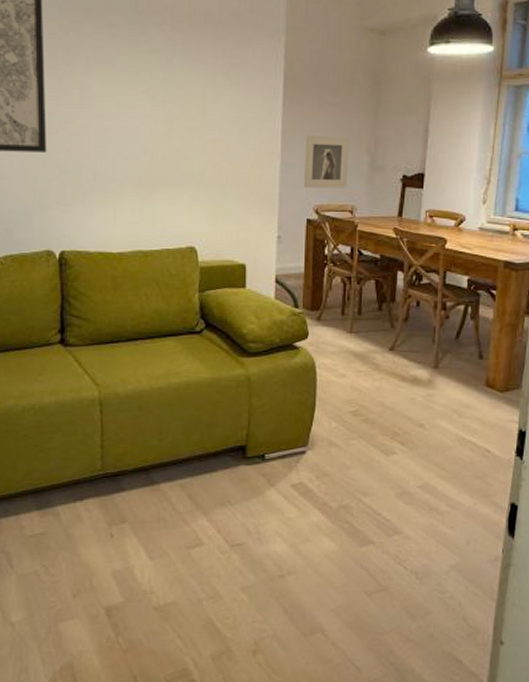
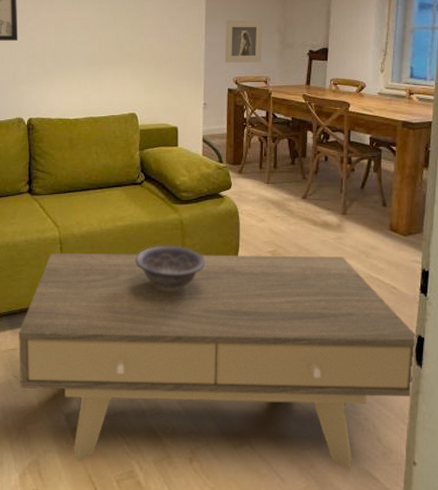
coffee table: none [48,415,512,662] -> present [18,253,418,469]
decorative bowl: none [192,406,276,460] -> present [135,245,206,292]

